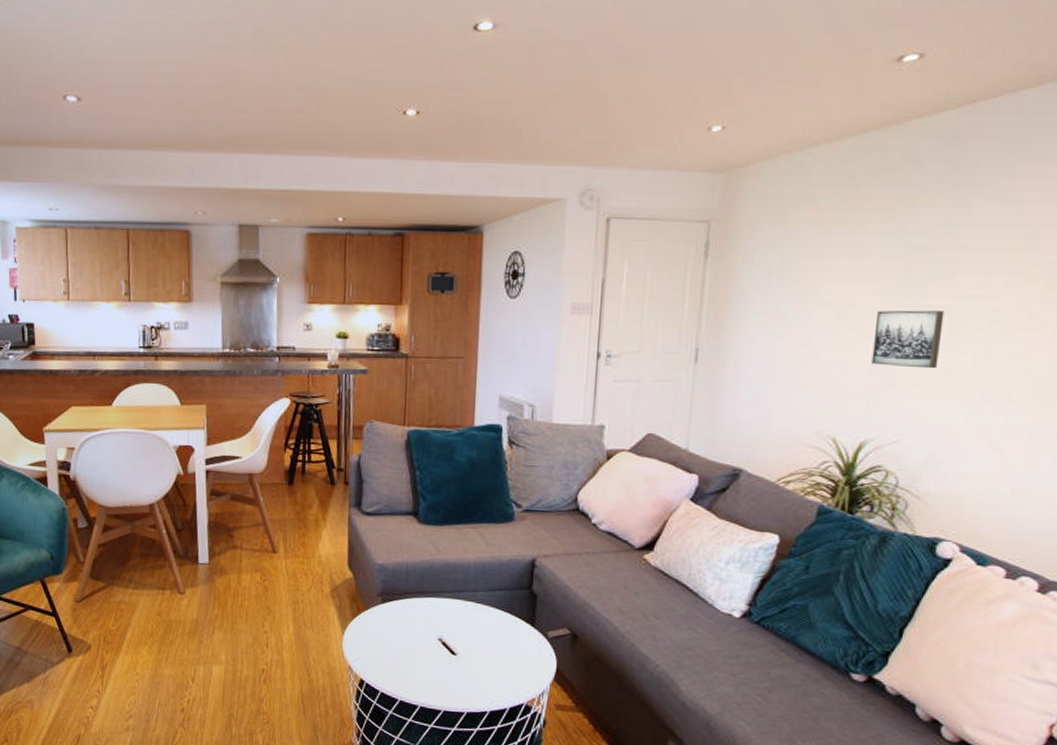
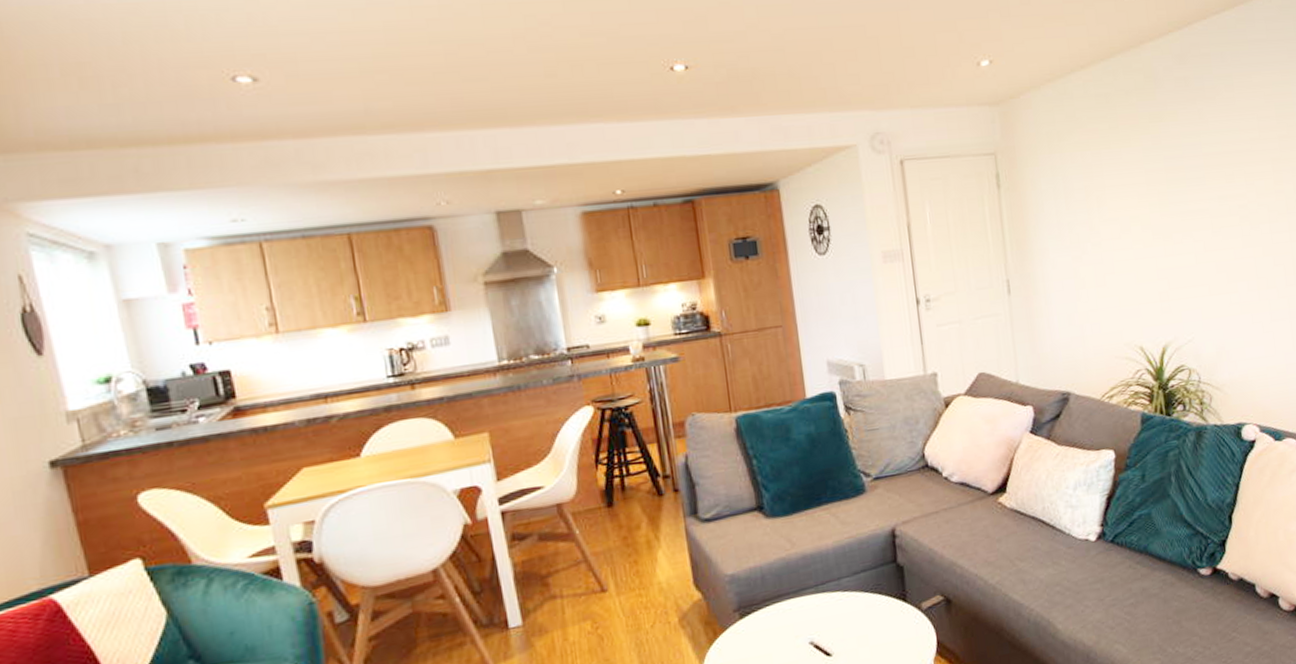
wall art: present [871,310,944,369] -> none [1153,214,1210,272]

